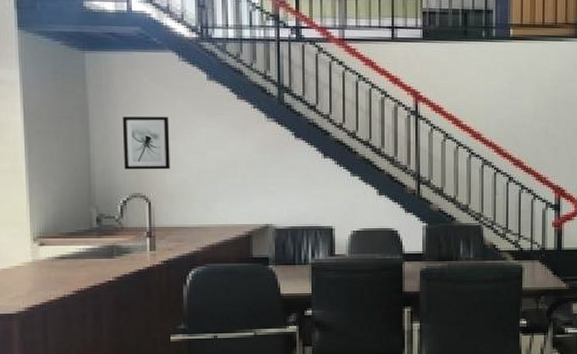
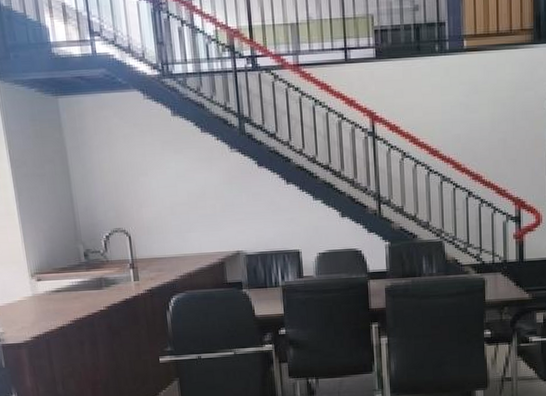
wall art: present [122,116,170,170] -> none [97,153,145,207]

